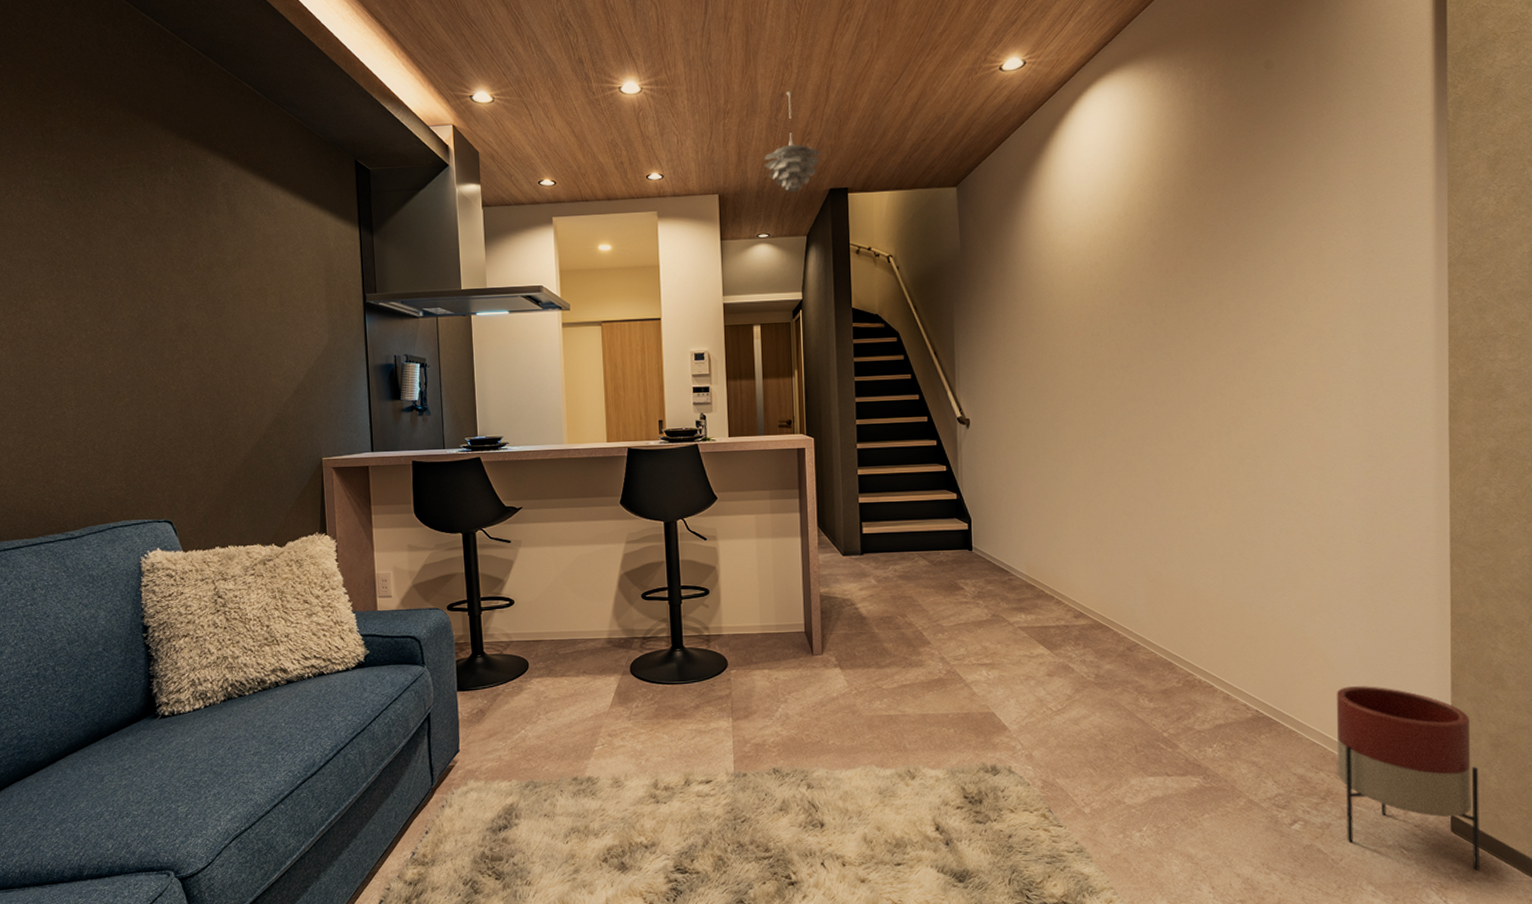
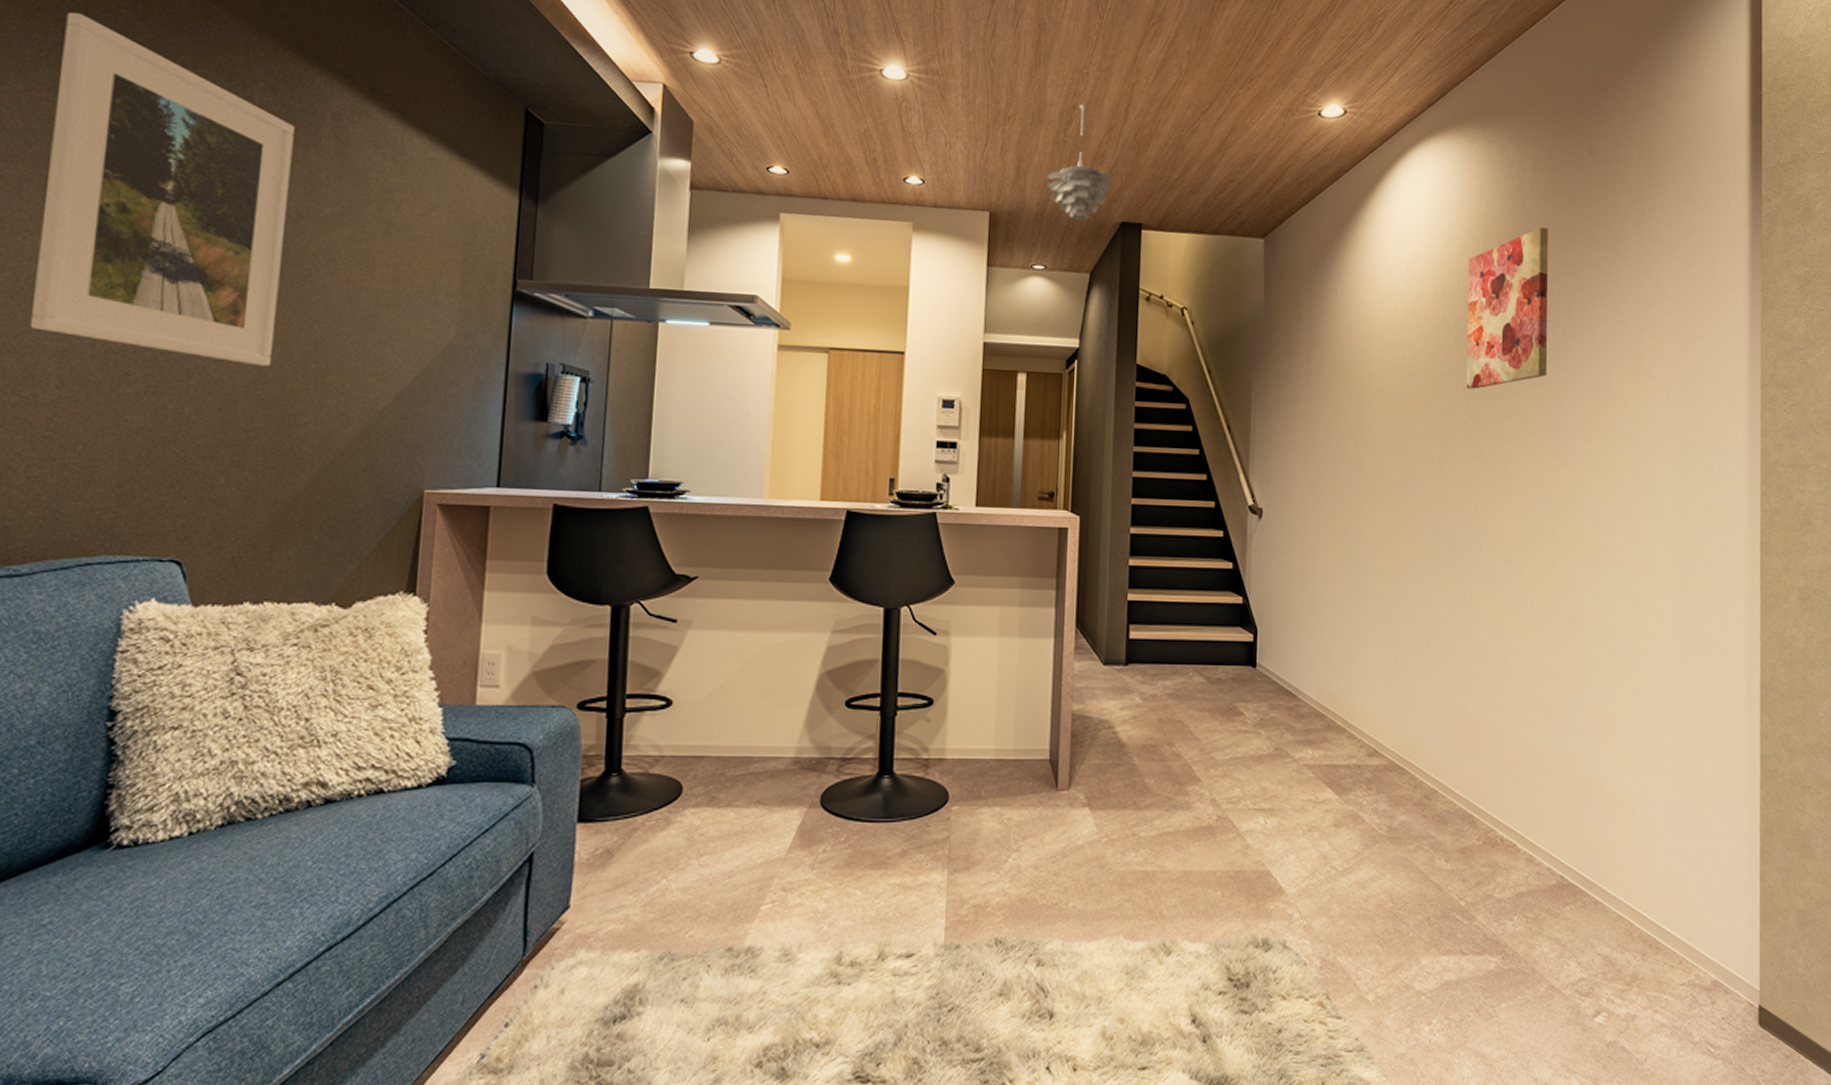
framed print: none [39,133,208,378] -> present [29,11,295,367]
wall art: none [1148,142,1229,299] -> present [1466,226,1549,389]
planter: present [1336,686,1480,870] -> none [1643,850,1787,1072]

